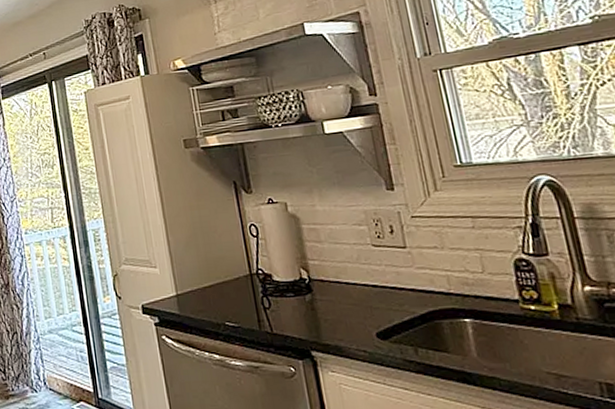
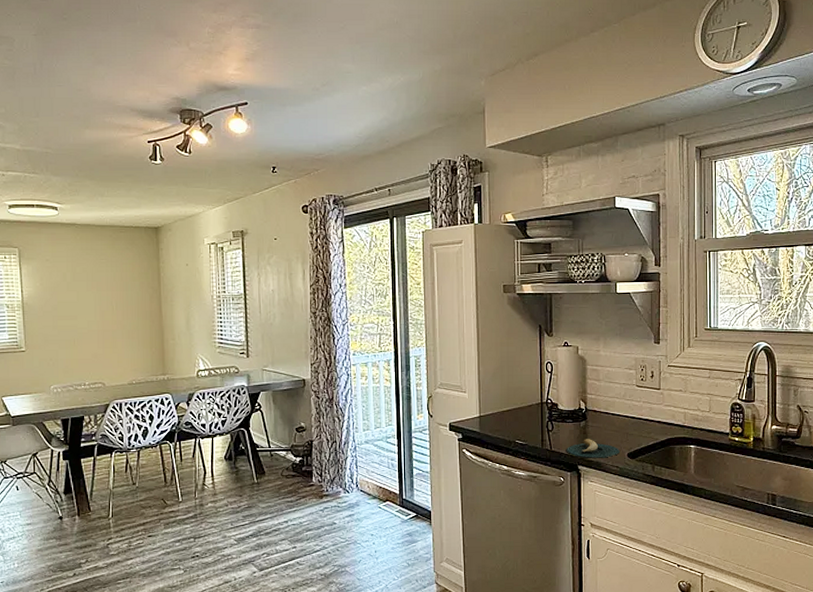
banana: none [291,316,366,342] -> present [566,439,621,458]

